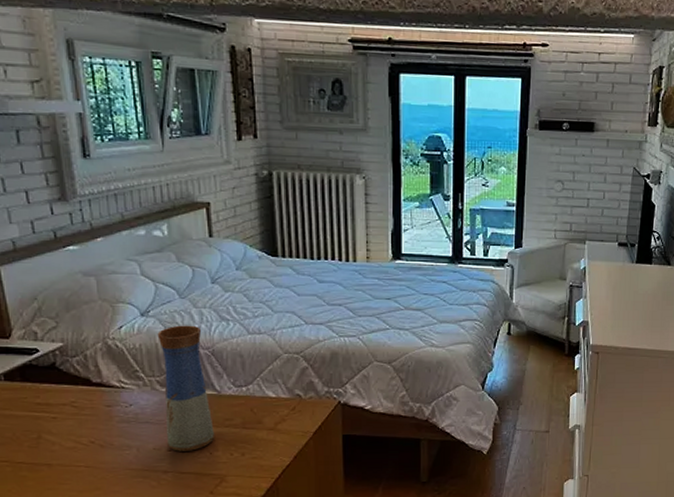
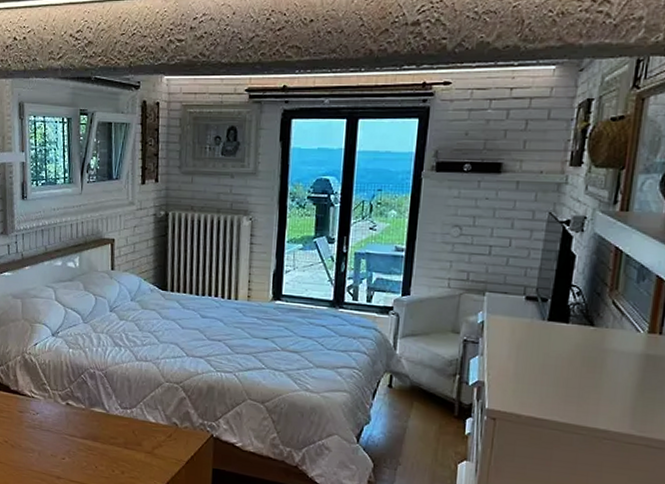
vase: present [157,325,215,451] -> none [62,347,101,462]

